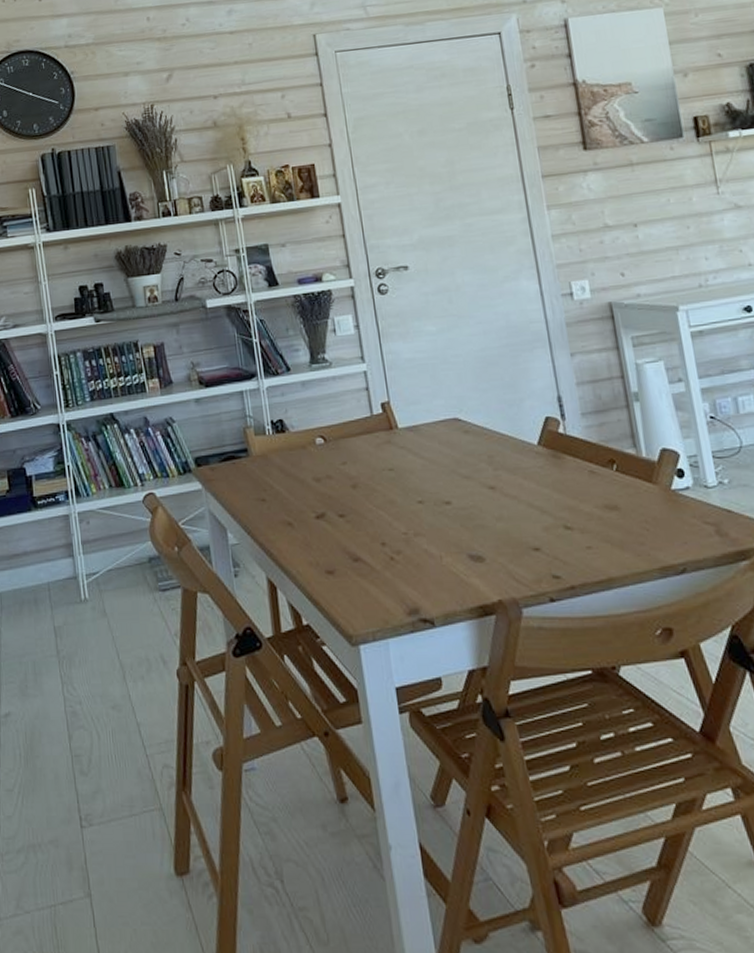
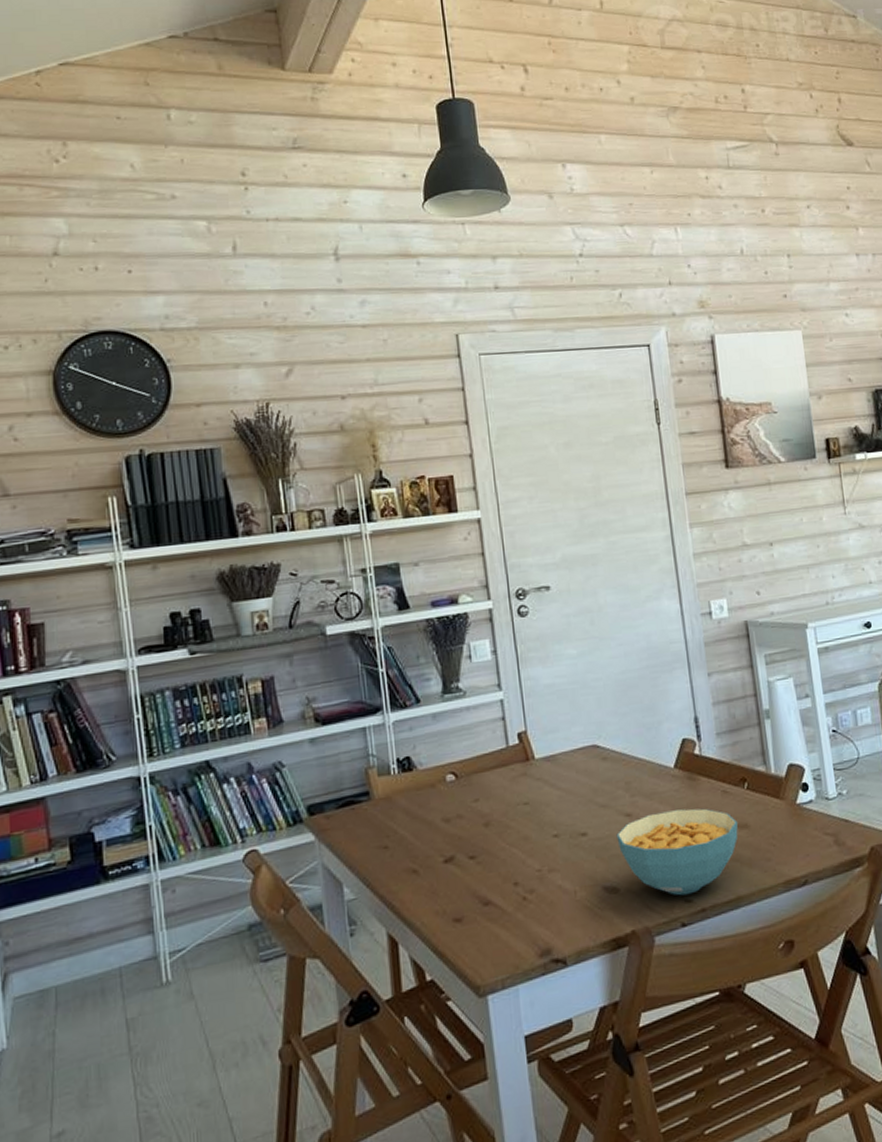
cereal bowl: none [480,486,608,571] -> present [616,808,738,896]

